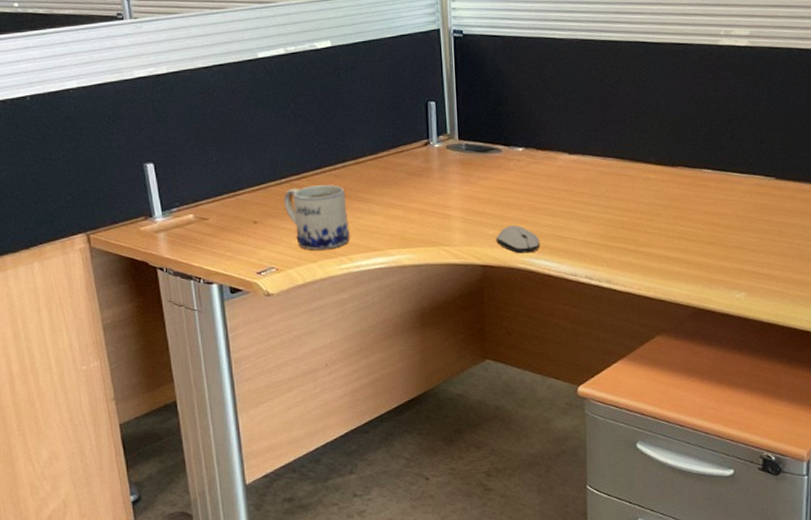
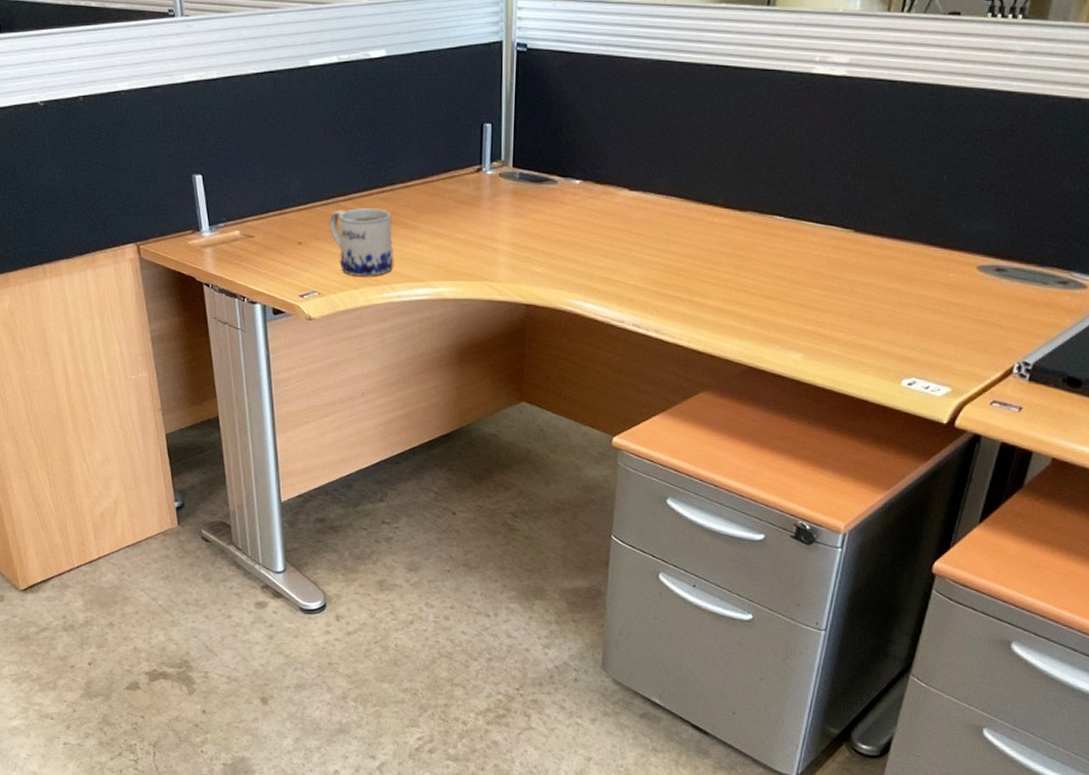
computer mouse: present [496,225,540,254] -> none [543,264,589,295]

